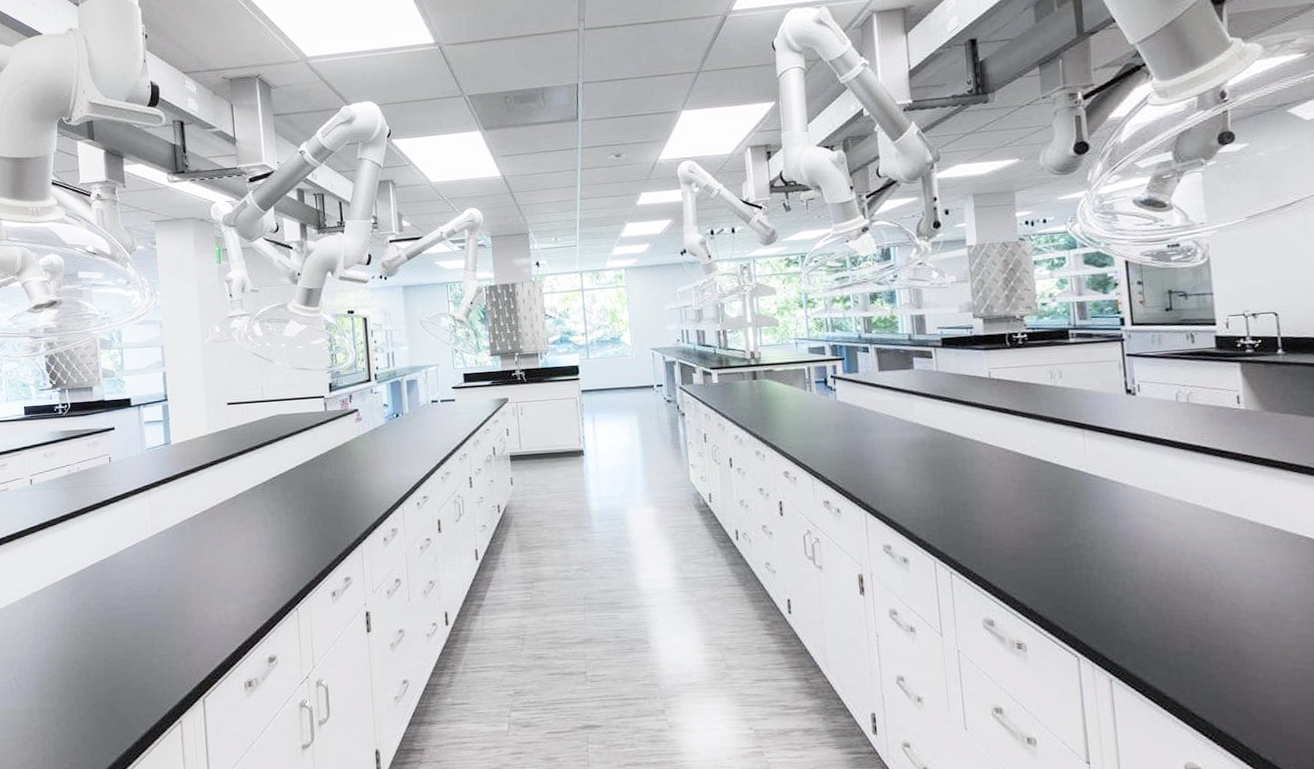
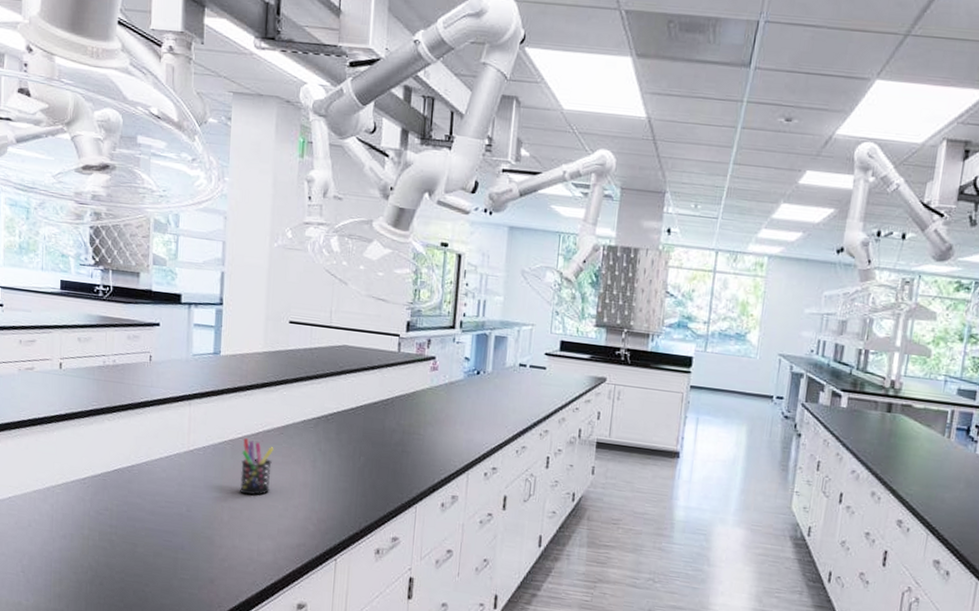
pen holder: none [200,514,230,565] -> present [240,438,274,496]

